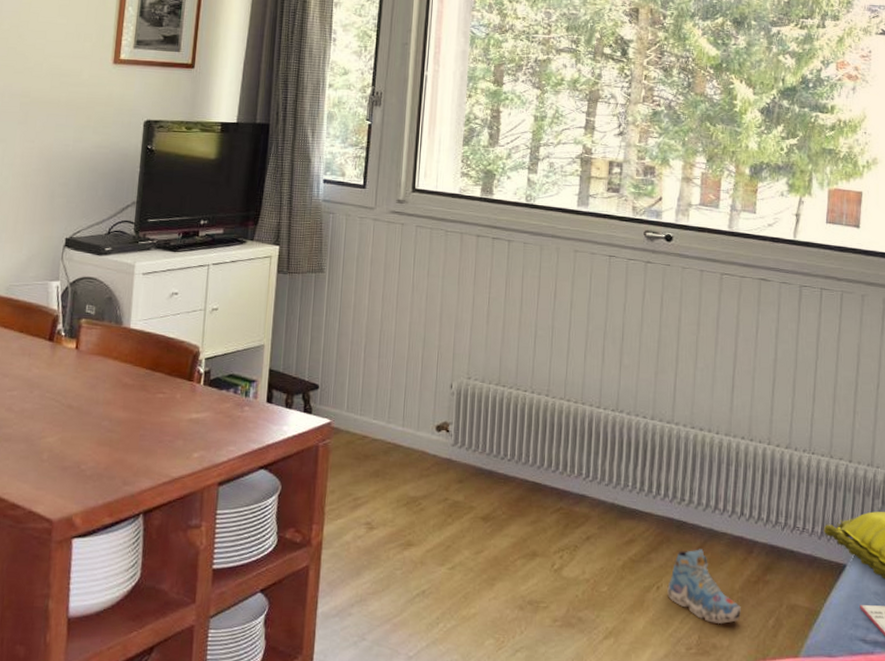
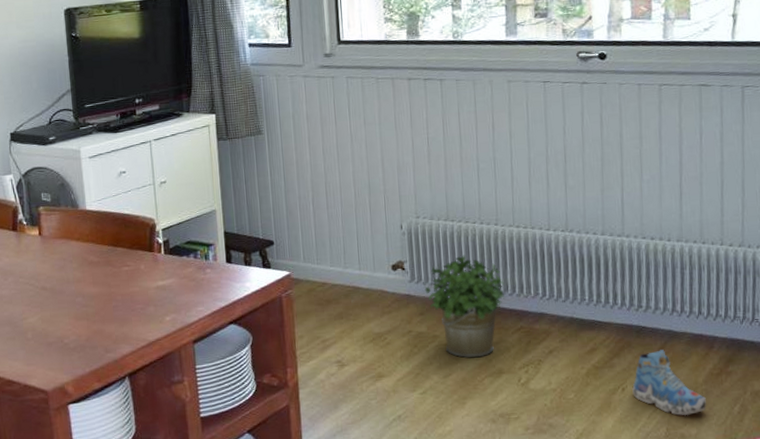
potted plant: none [466,423,549,536] -> present [424,255,504,358]

